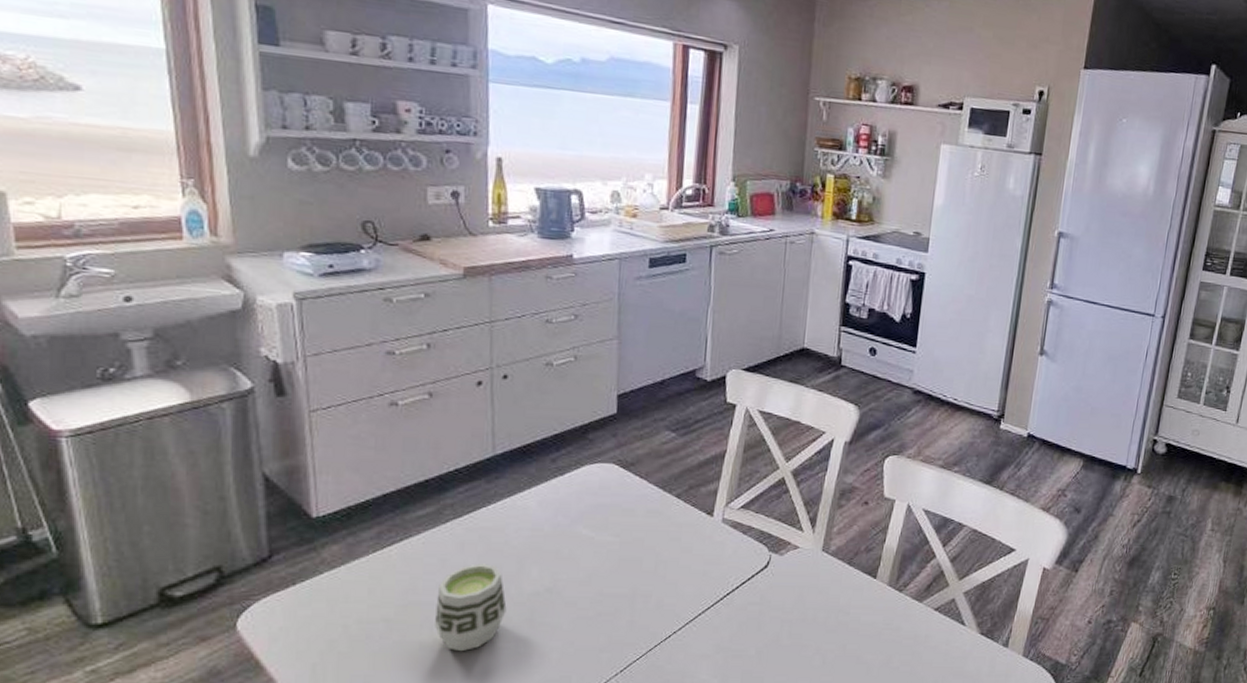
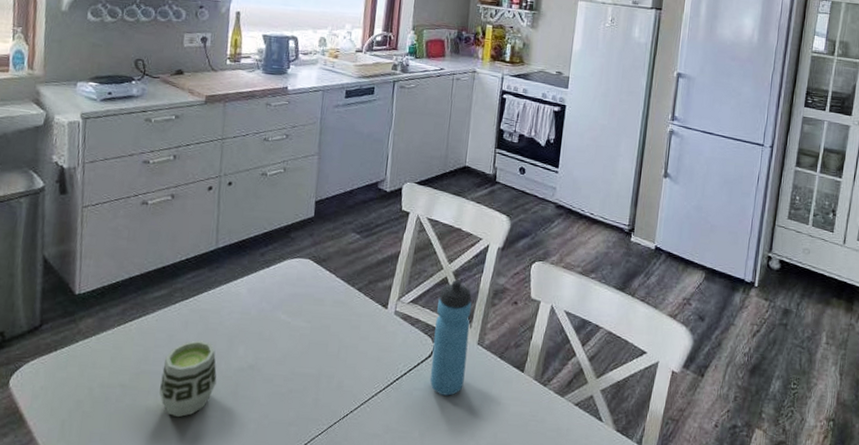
water bottle: none [767,480,814,609] -> present [430,279,472,396]

